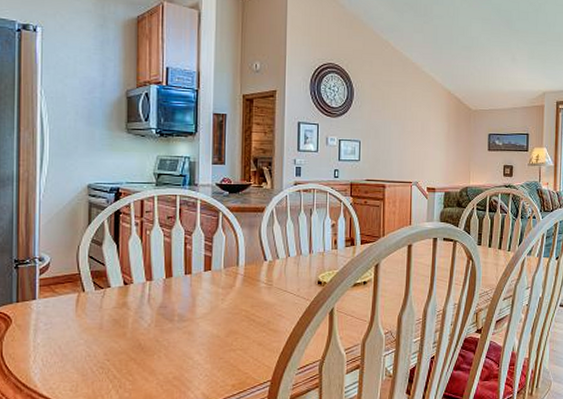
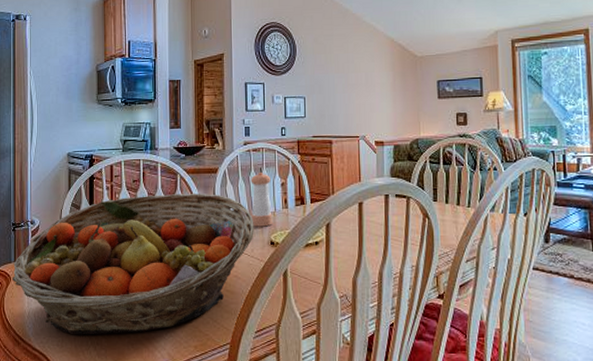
fruit basket: none [13,232,302,379] -> present [12,194,254,335]
pepper shaker: none [299,212,321,267] -> present [251,171,273,227]

